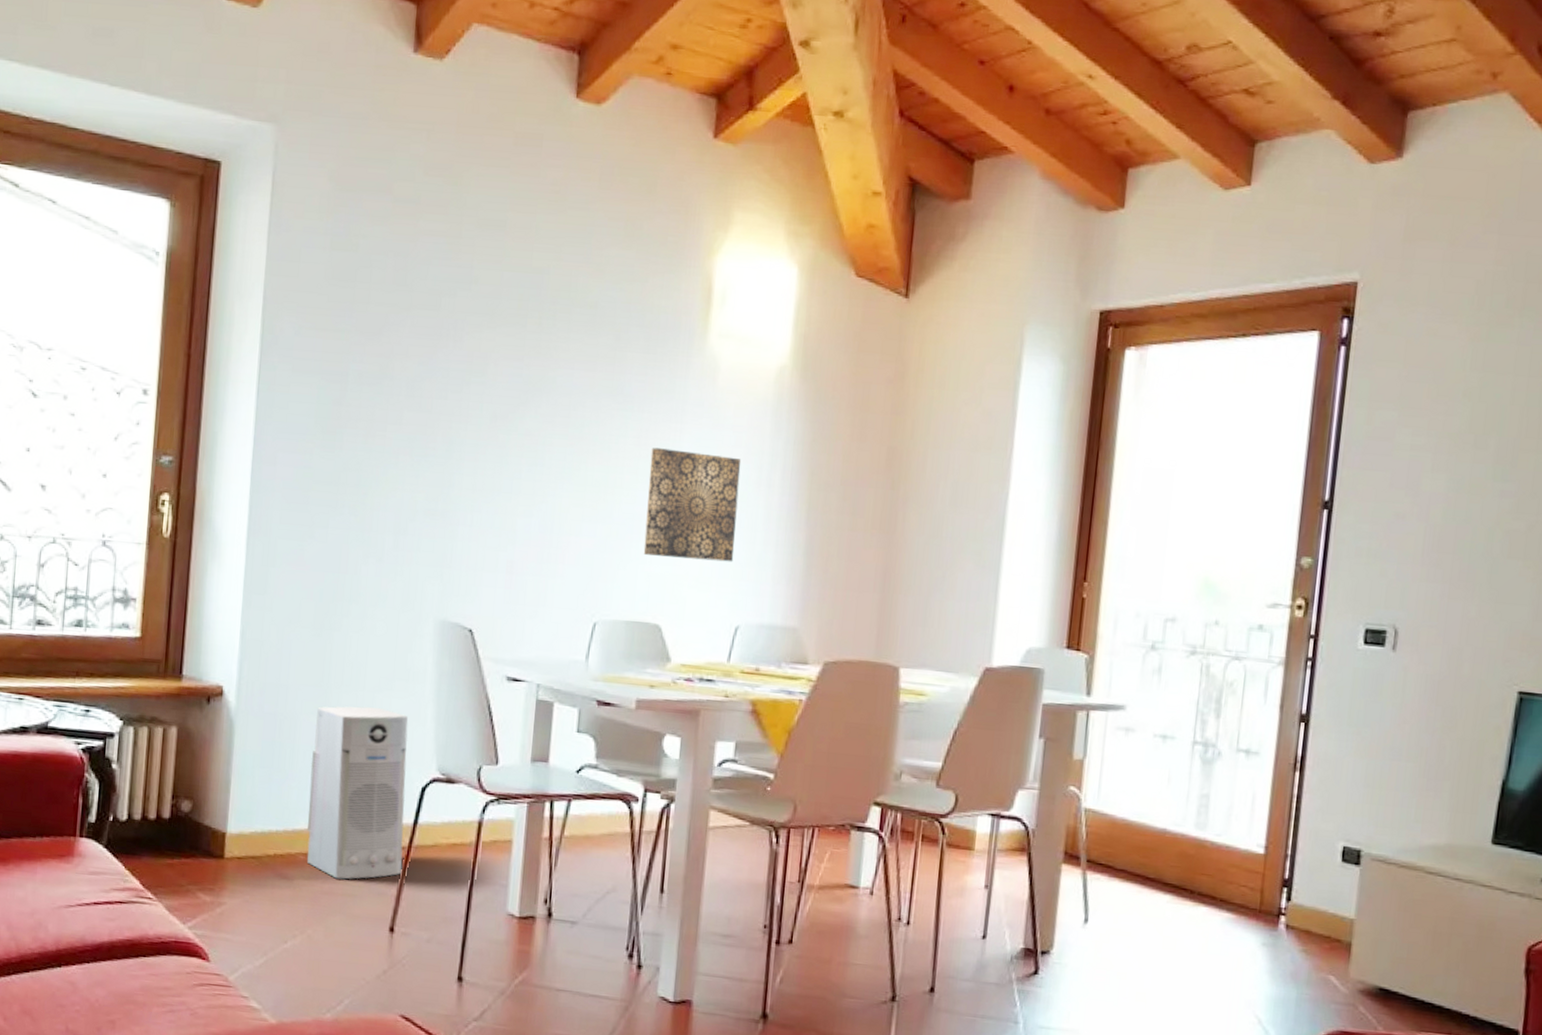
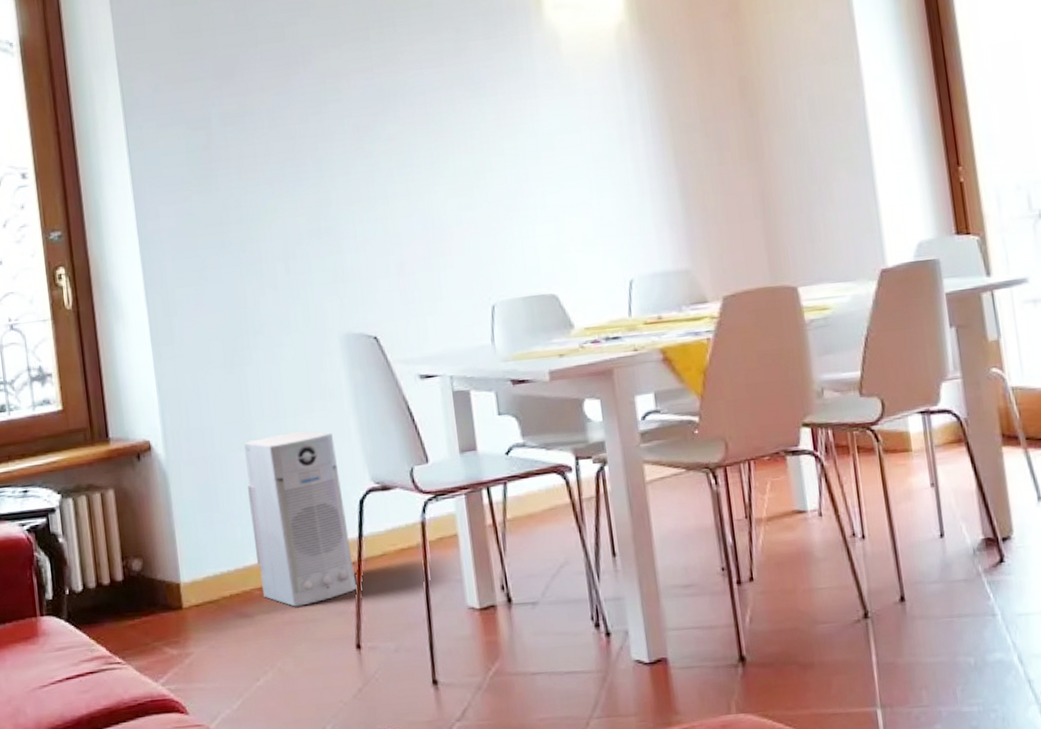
wall art: present [643,447,741,562] -> none [512,119,614,230]

